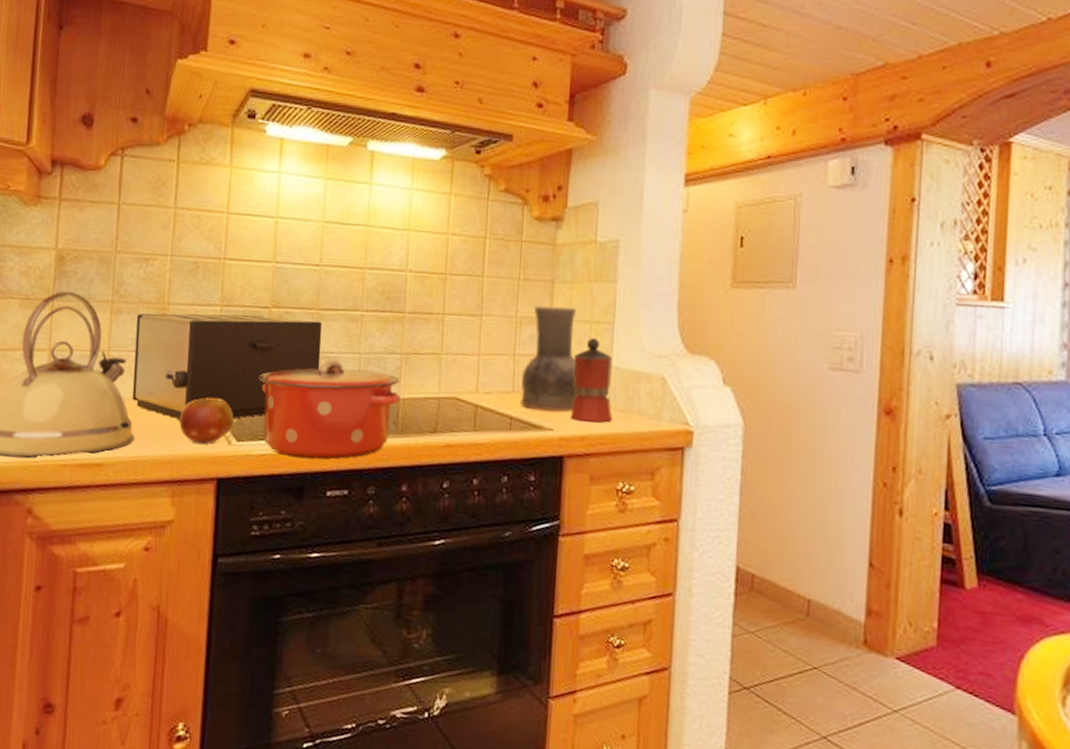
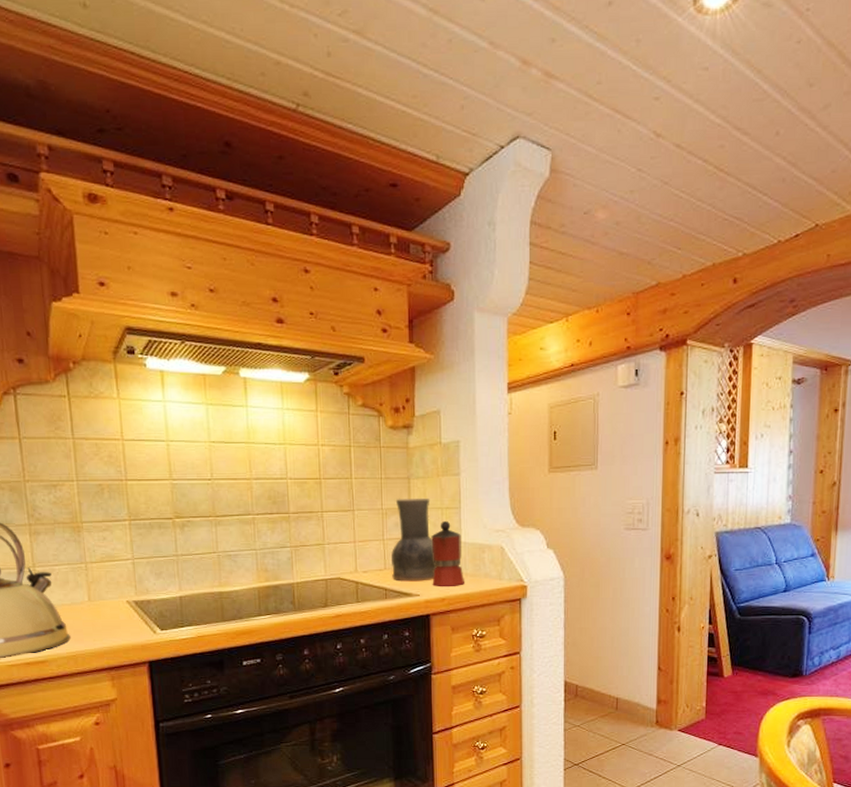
toaster: present [132,313,322,419] -> none [55,525,223,617]
fruit: present [179,397,234,444] -> none [108,597,156,635]
casserole: present [257,358,401,459] -> none [171,556,295,637]

